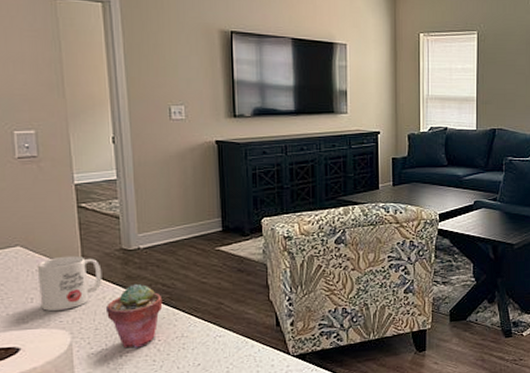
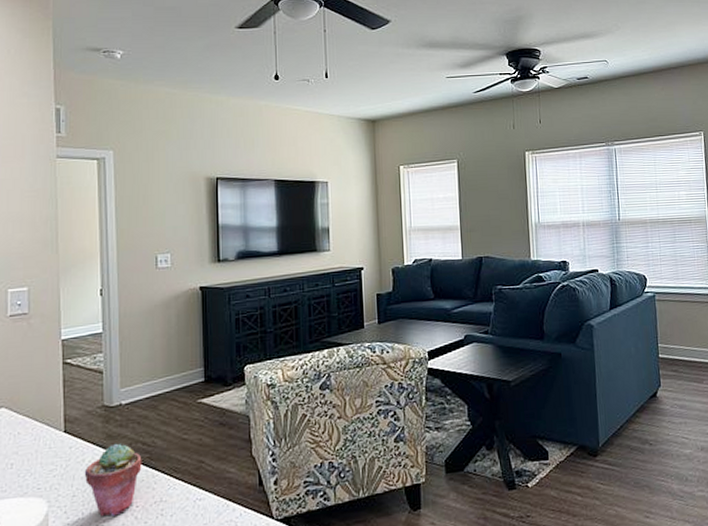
mug: present [37,255,102,311] -> none [19,415,83,477]

